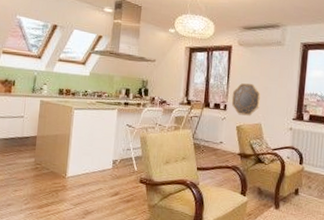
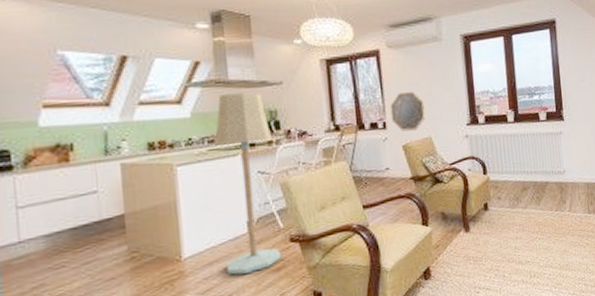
floor lamp: none [93,62,142,199] -> present [213,92,282,275]

